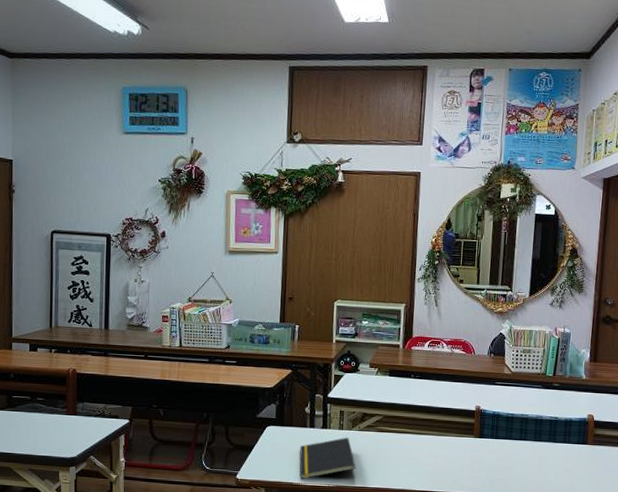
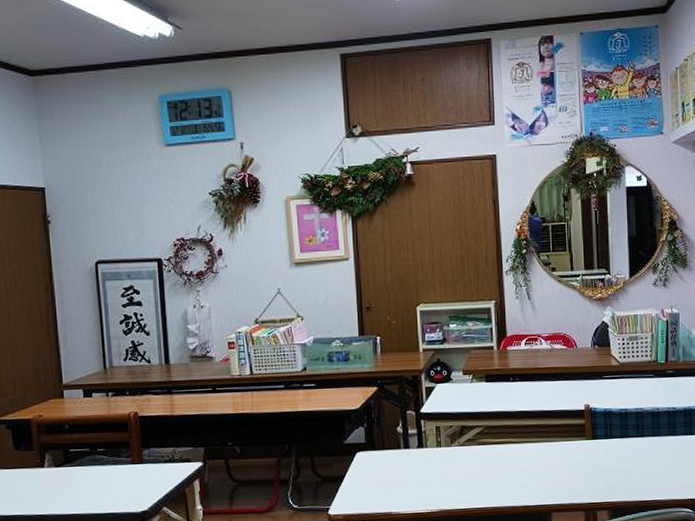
notepad: present [299,437,356,480] -> none [396,454,460,508]

